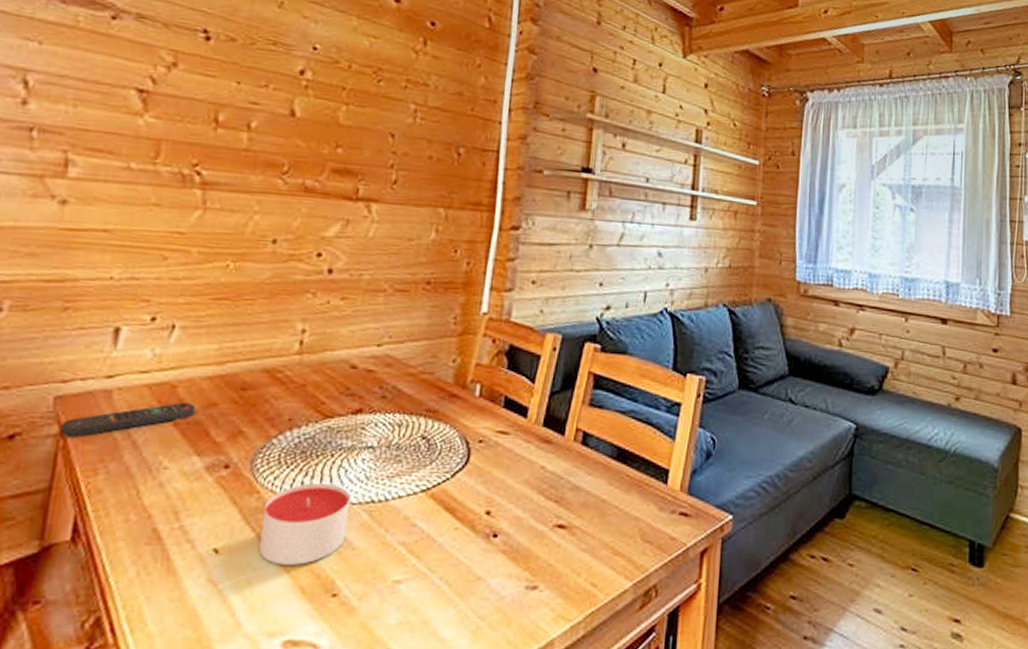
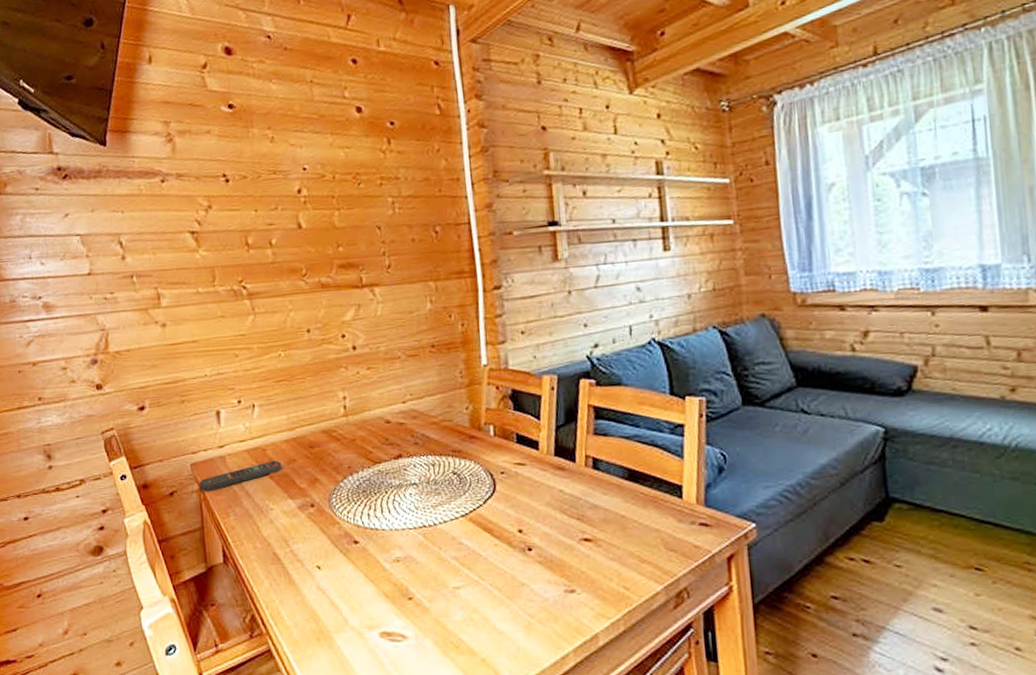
candle: present [258,482,351,565] -> none [345,513,410,577]

